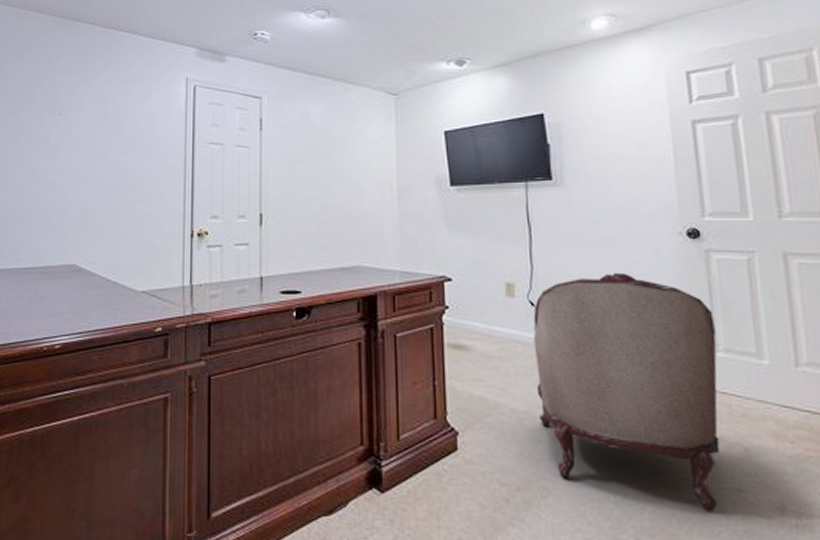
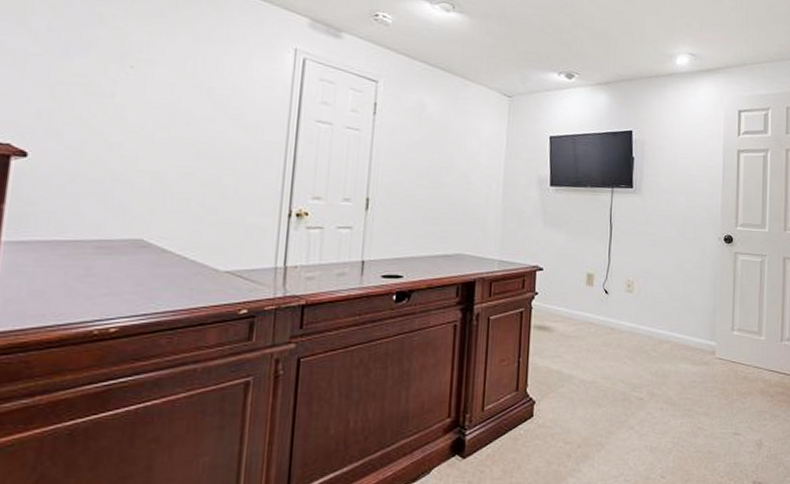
armchair: present [533,272,720,512] -> none [602,267,734,451]

